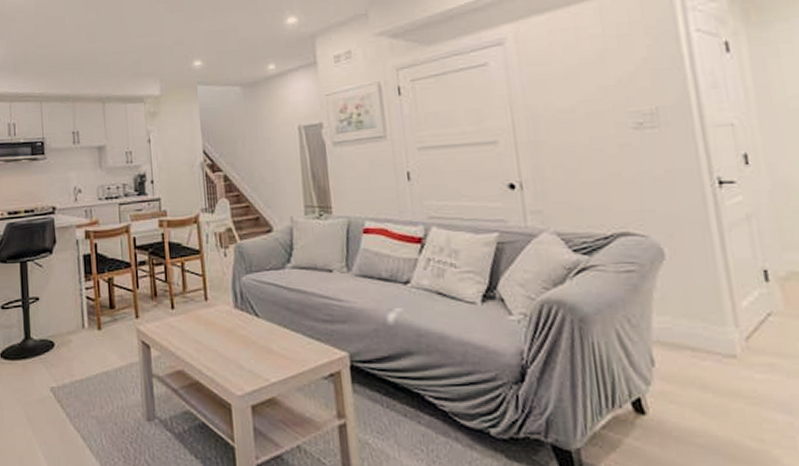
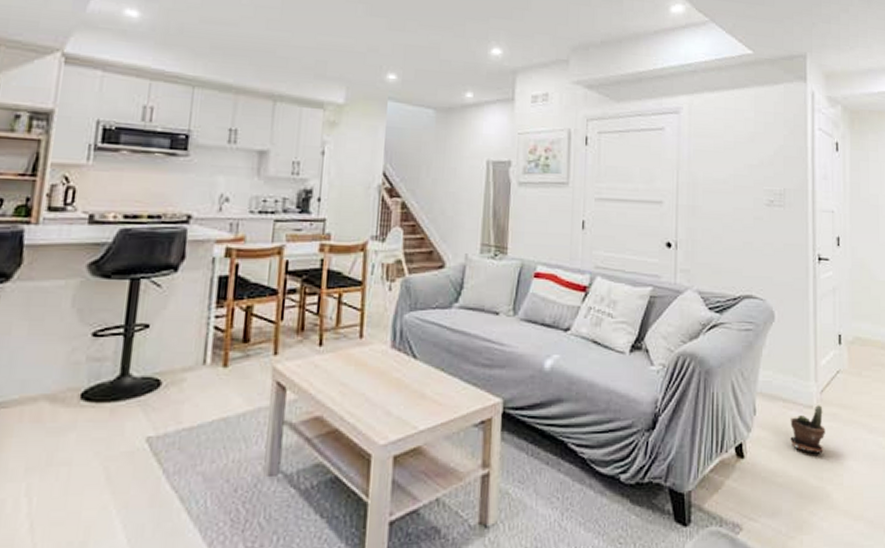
potted plant: none [705,354,762,411] -> present [790,405,826,454]

